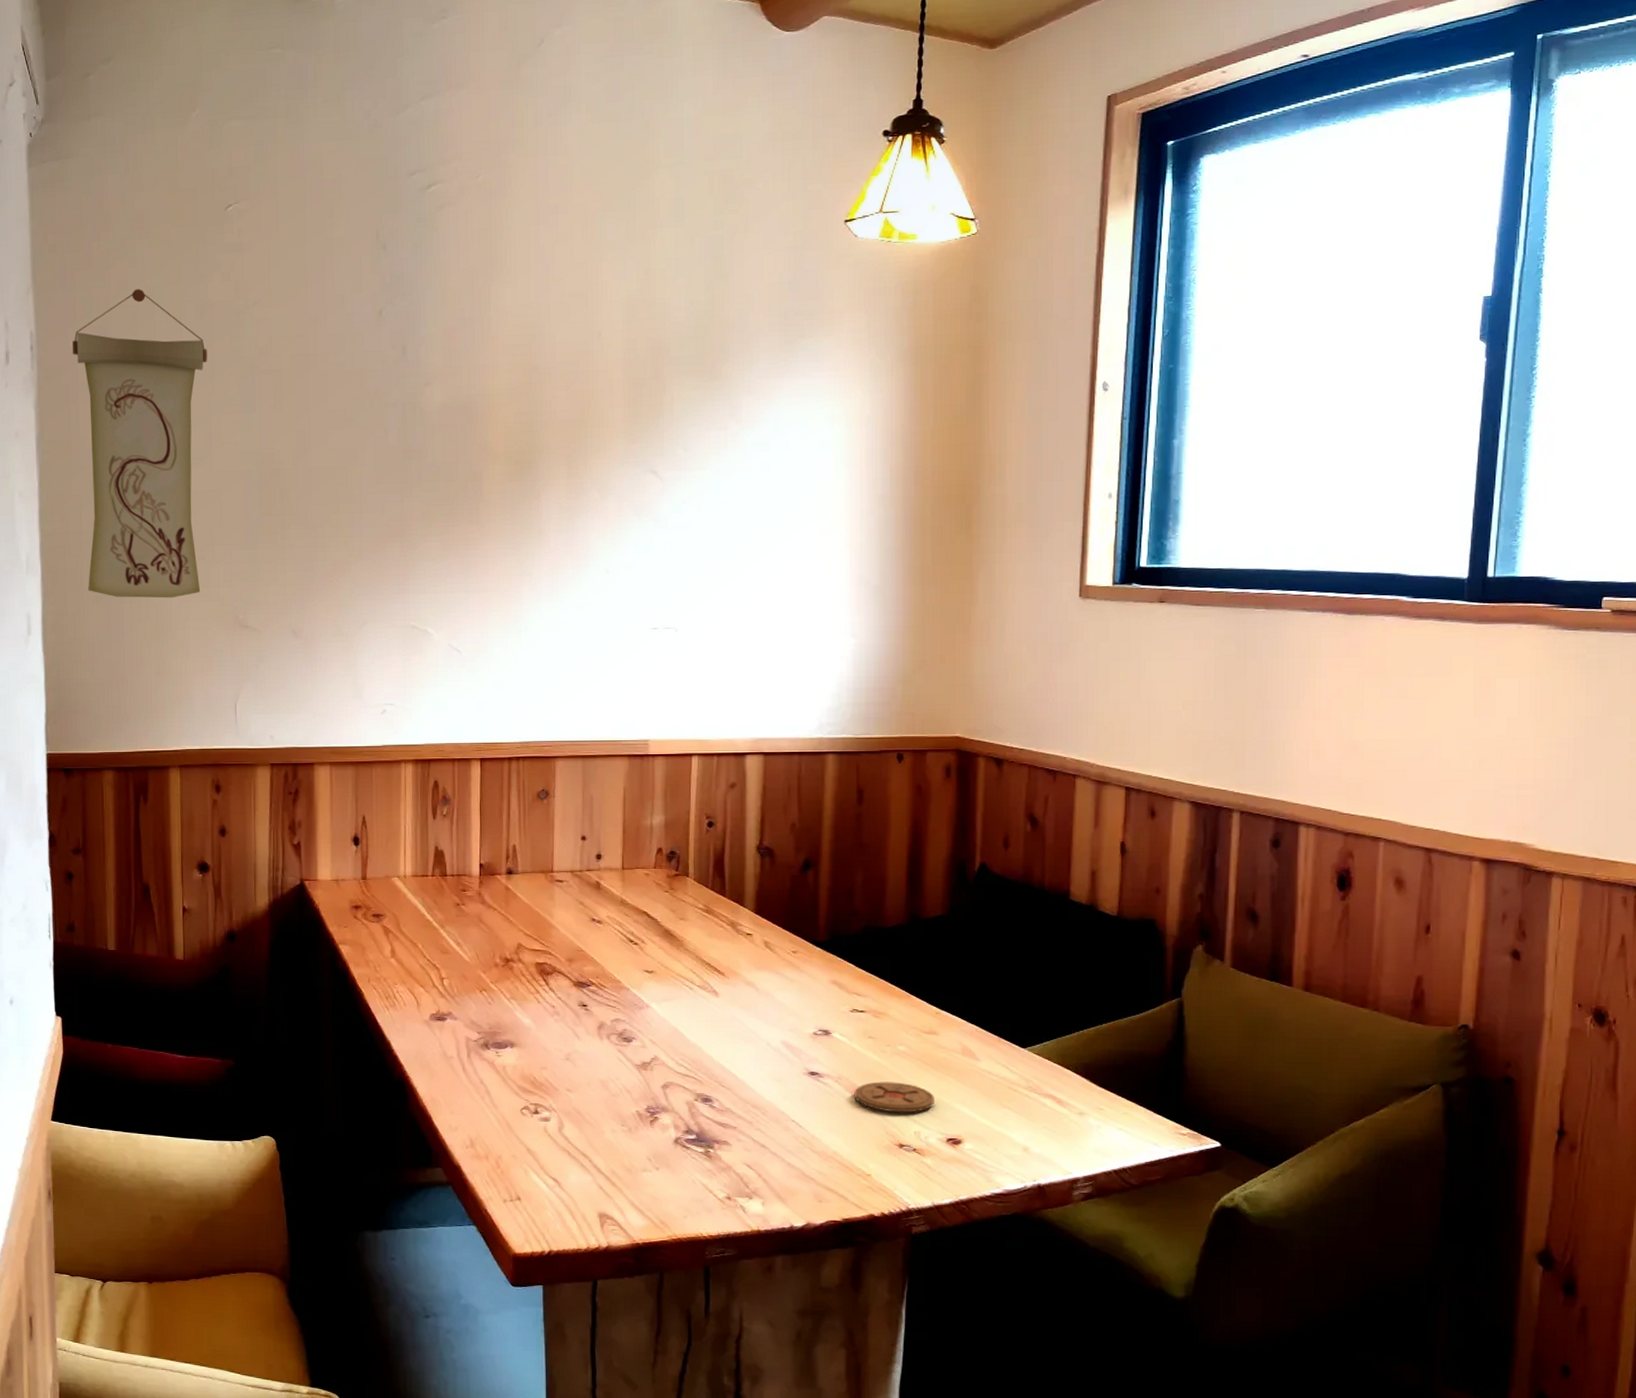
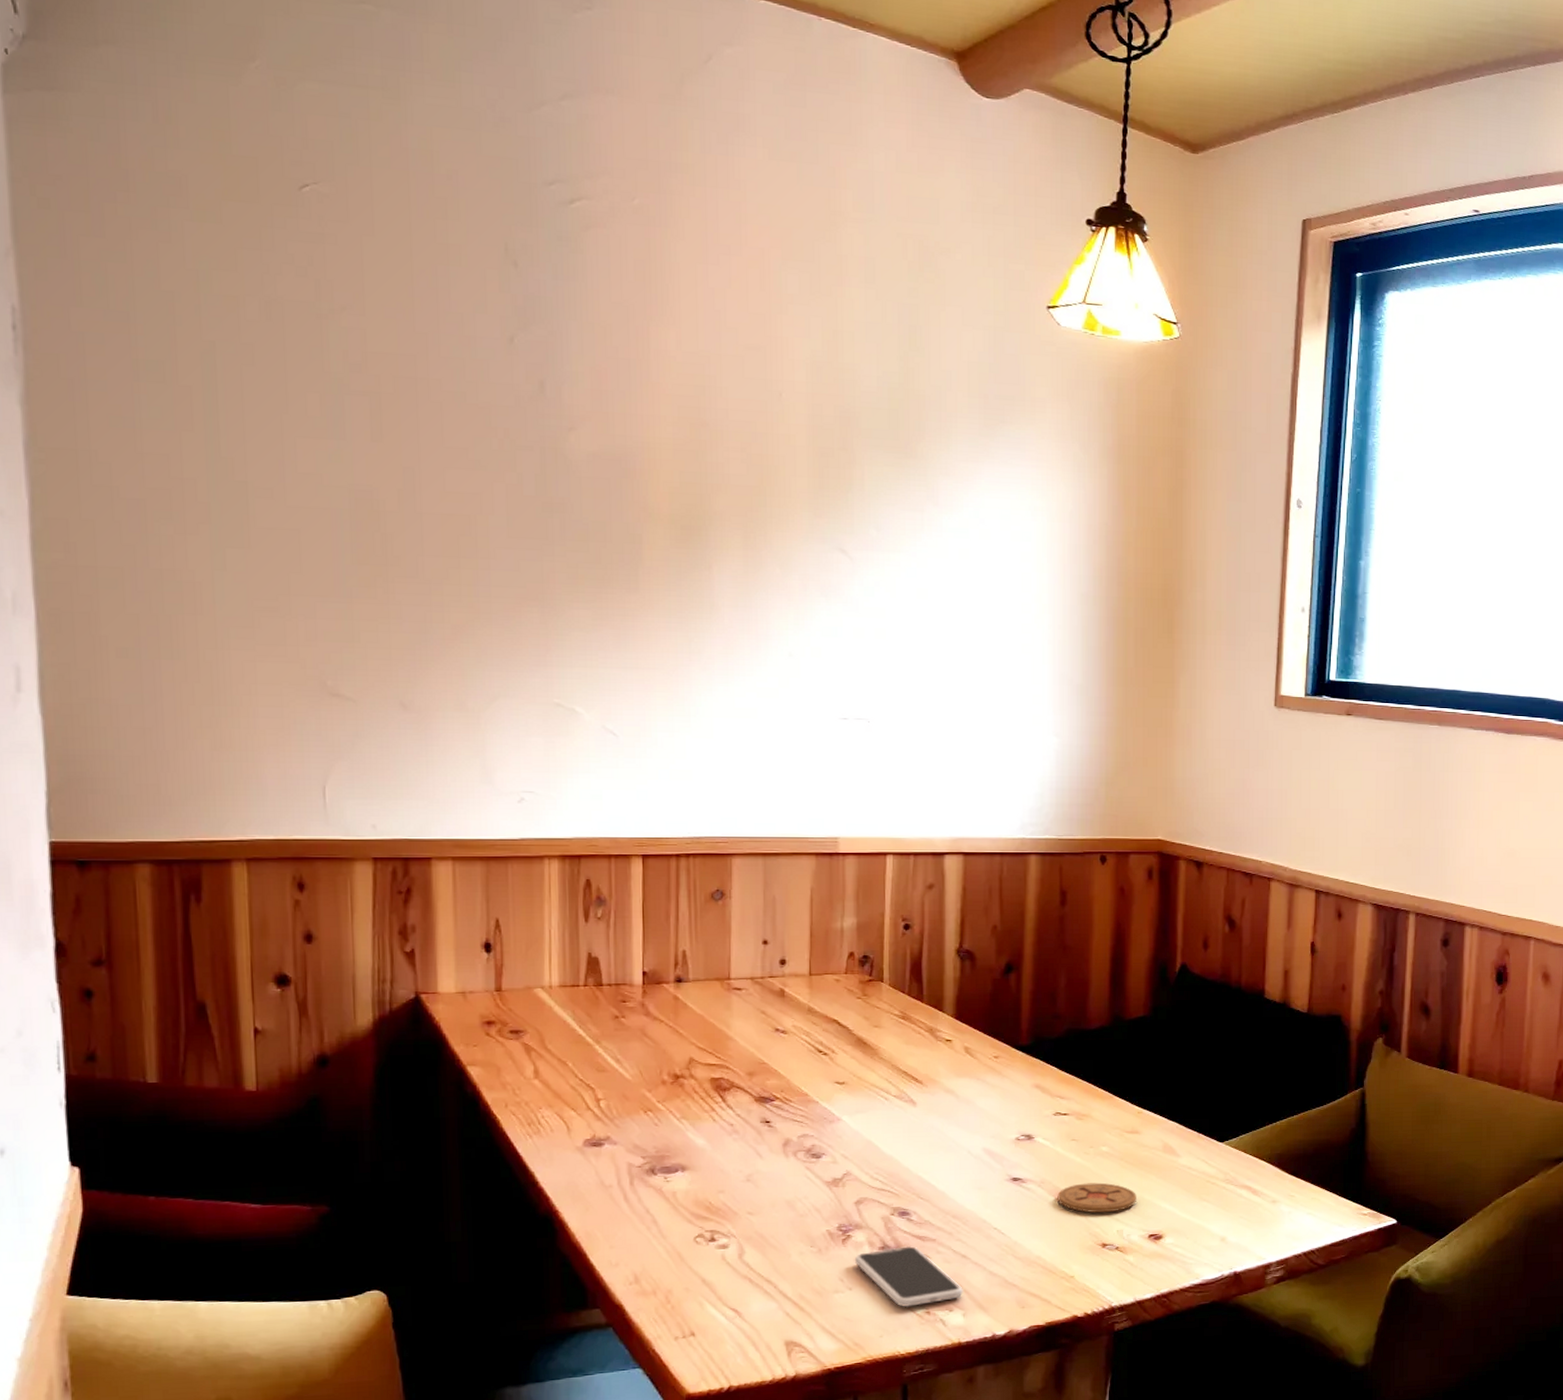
wall scroll: present [72,289,207,598] -> none [77,270,277,656]
smartphone: none [661,1132,762,1192] -> present [854,1246,963,1308]

